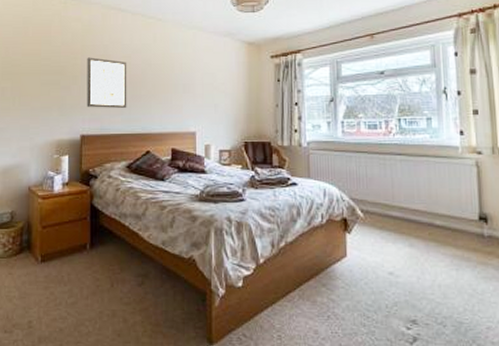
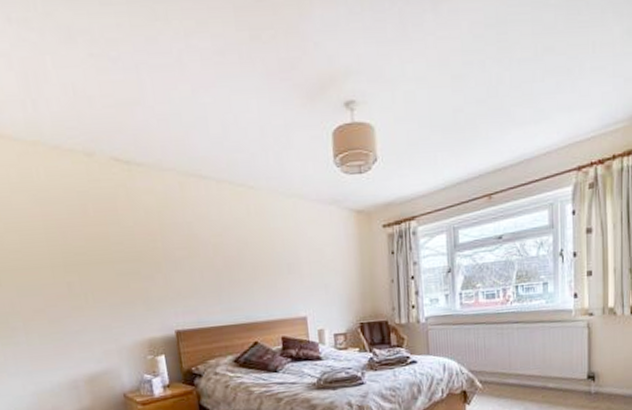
wall art: present [87,57,127,109] -> none [169,238,226,299]

